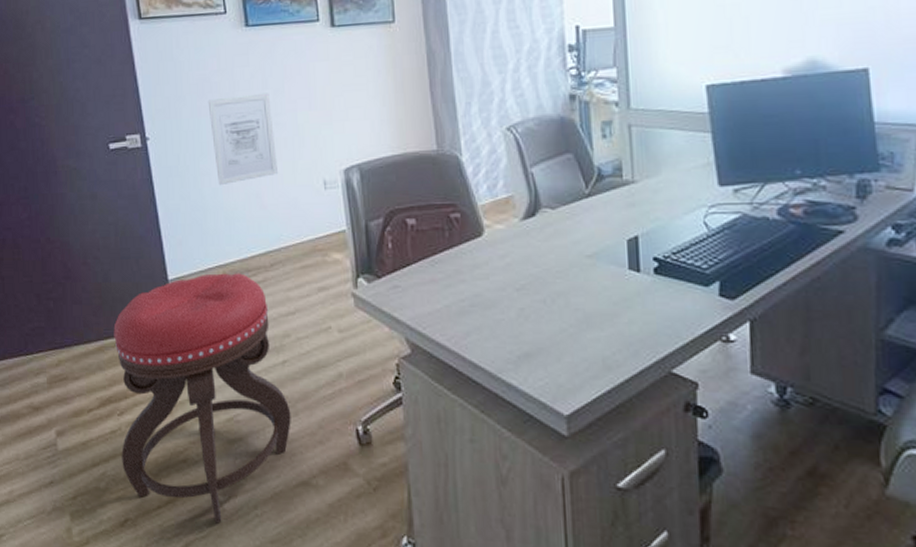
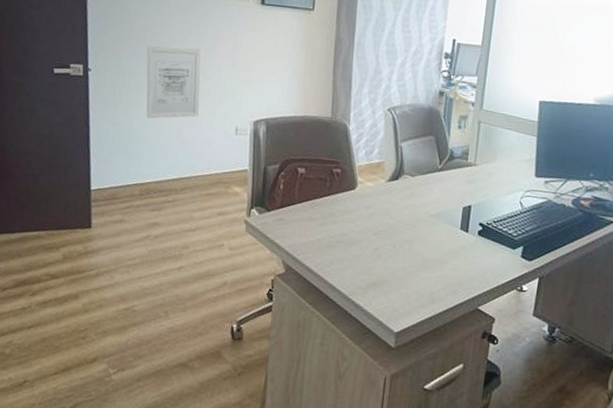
stool: present [113,273,291,524] -> none [27,189,180,391]

